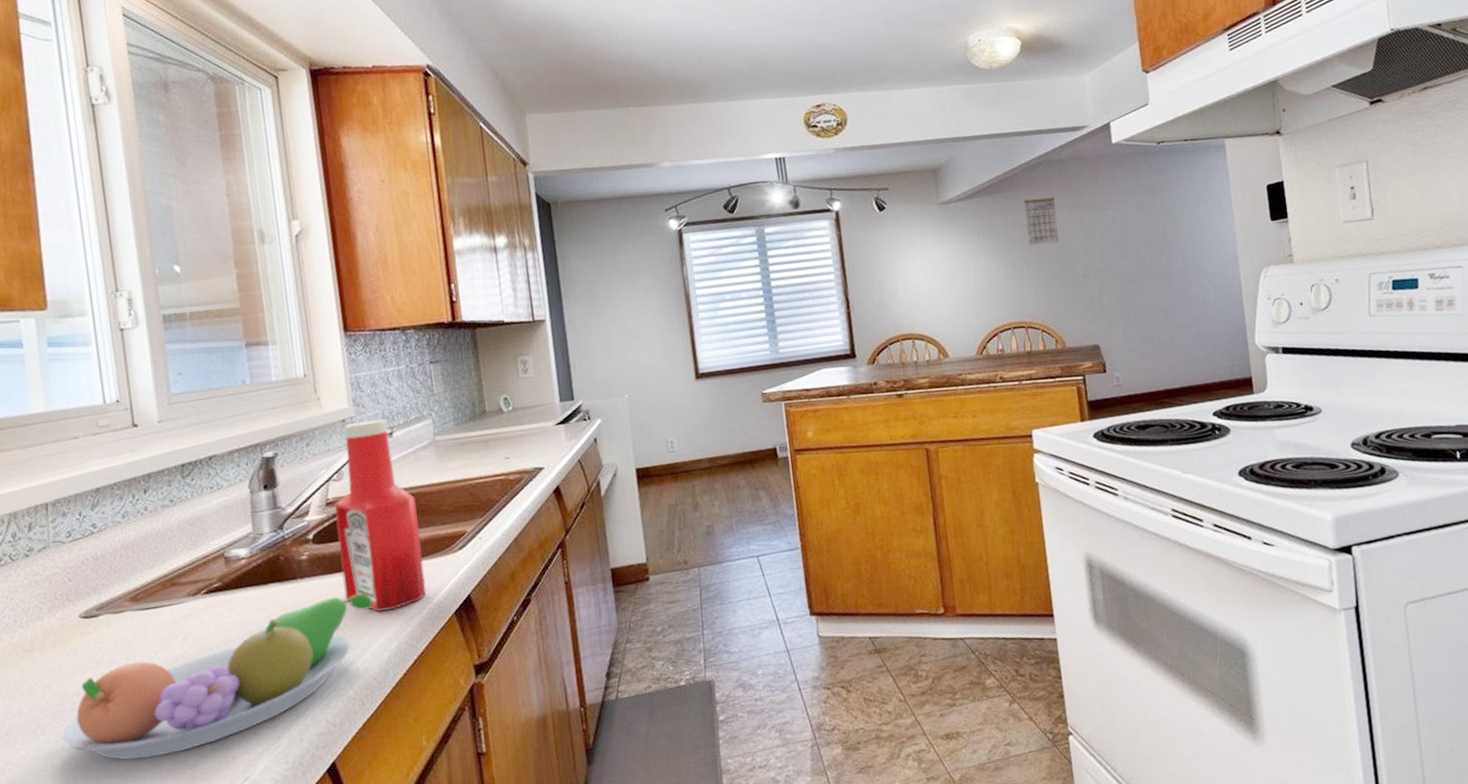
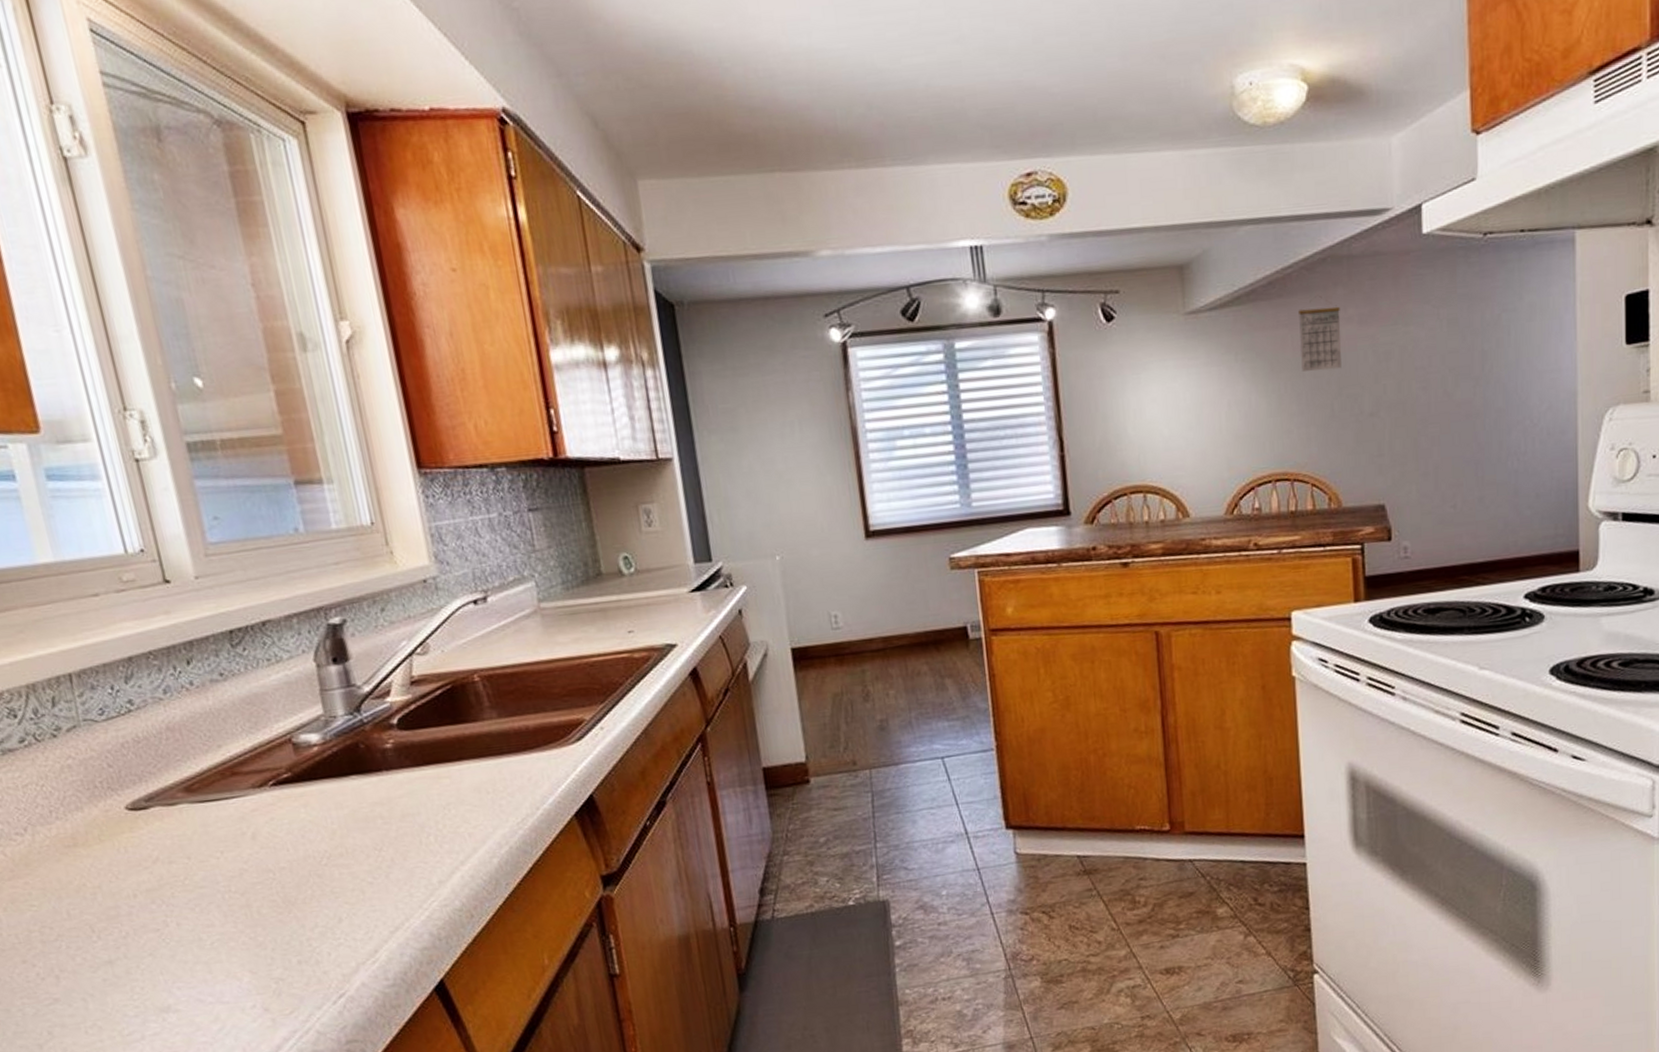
fruit bowl: present [61,593,372,760] -> none [122,789,475,971]
ketchup bottle: present [334,419,427,612] -> none [420,580,540,811]

